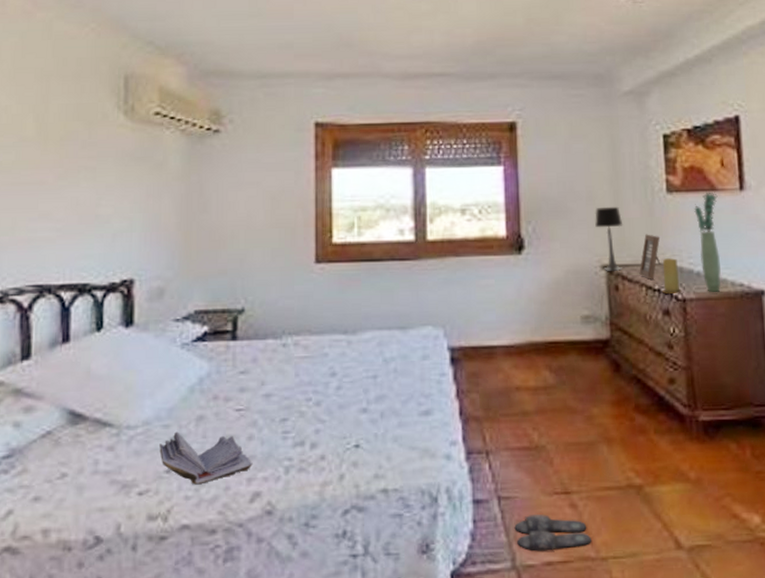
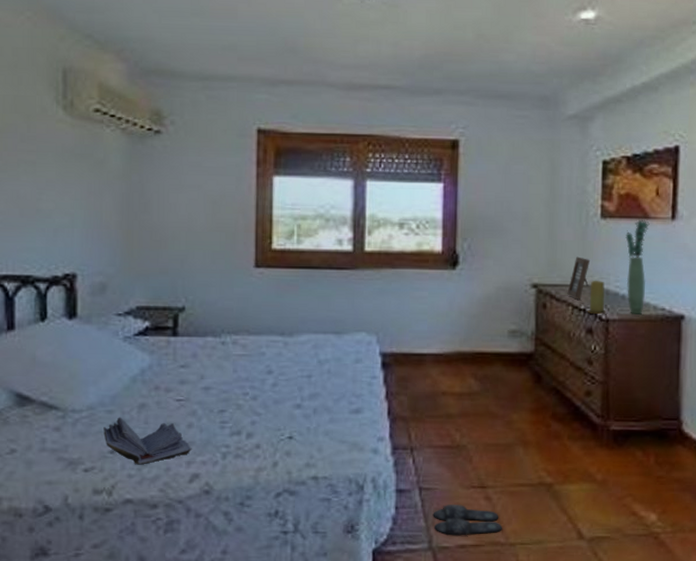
table lamp: present [594,206,623,272] -> none [529,228,556,291]

